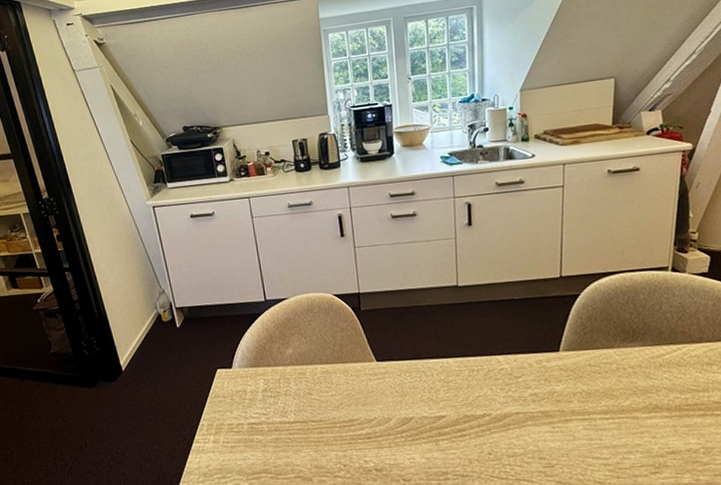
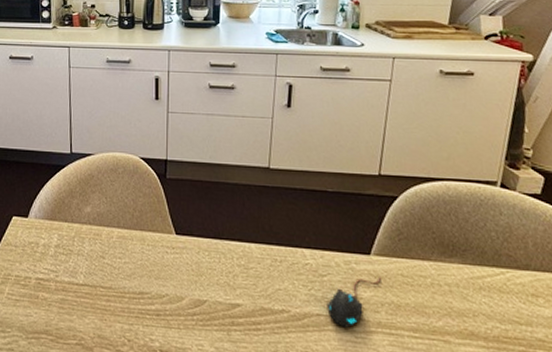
mouse: none [524,369,571,421] -> present [327,275,381,328]

